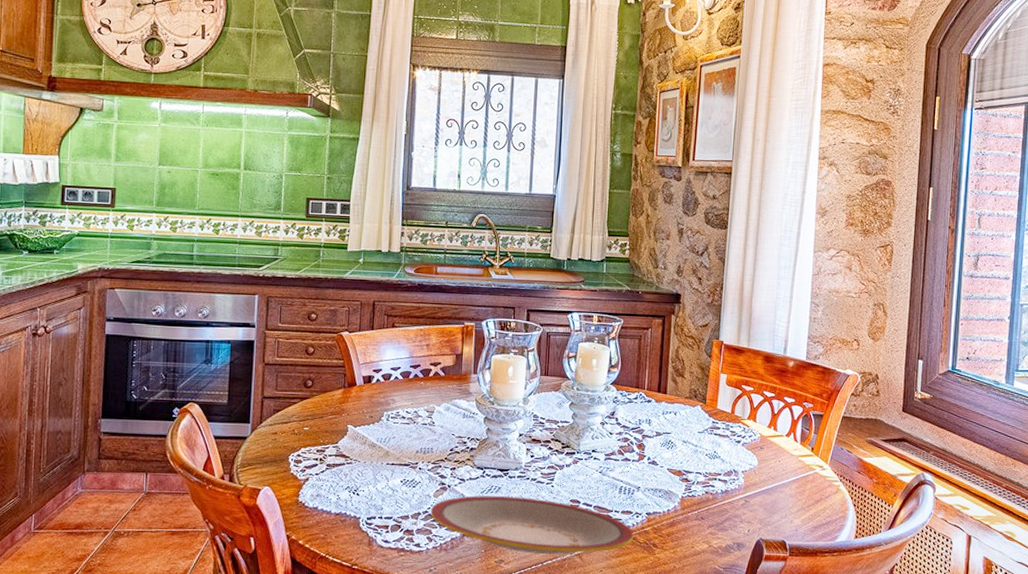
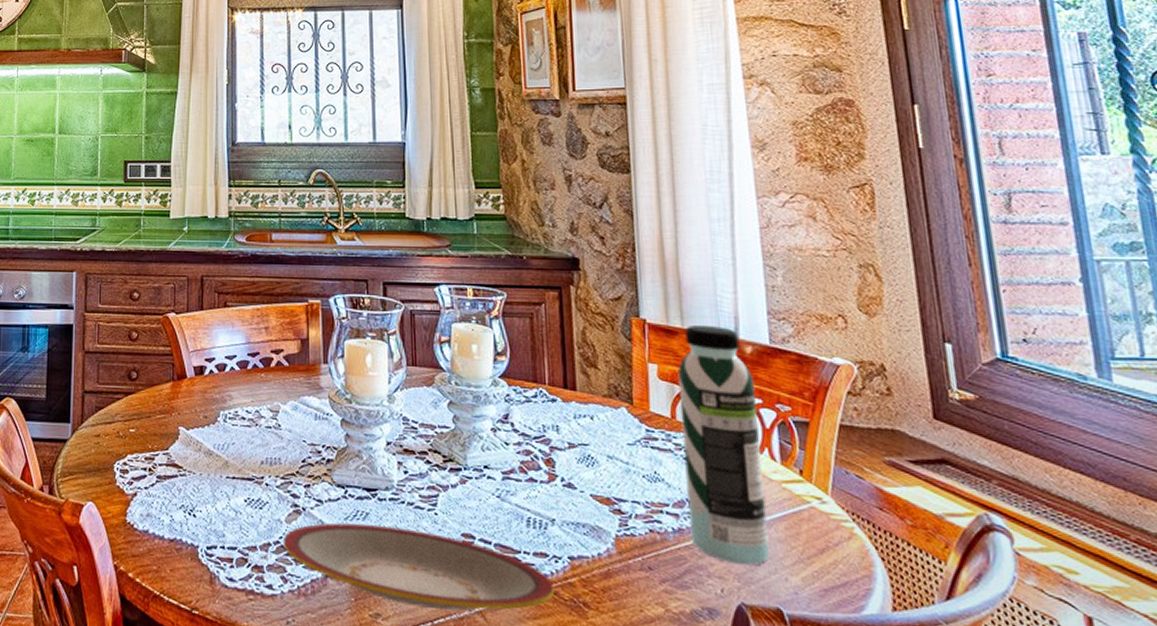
water bottle: none [733,346,792,513] -> present [677,325,770,566]

